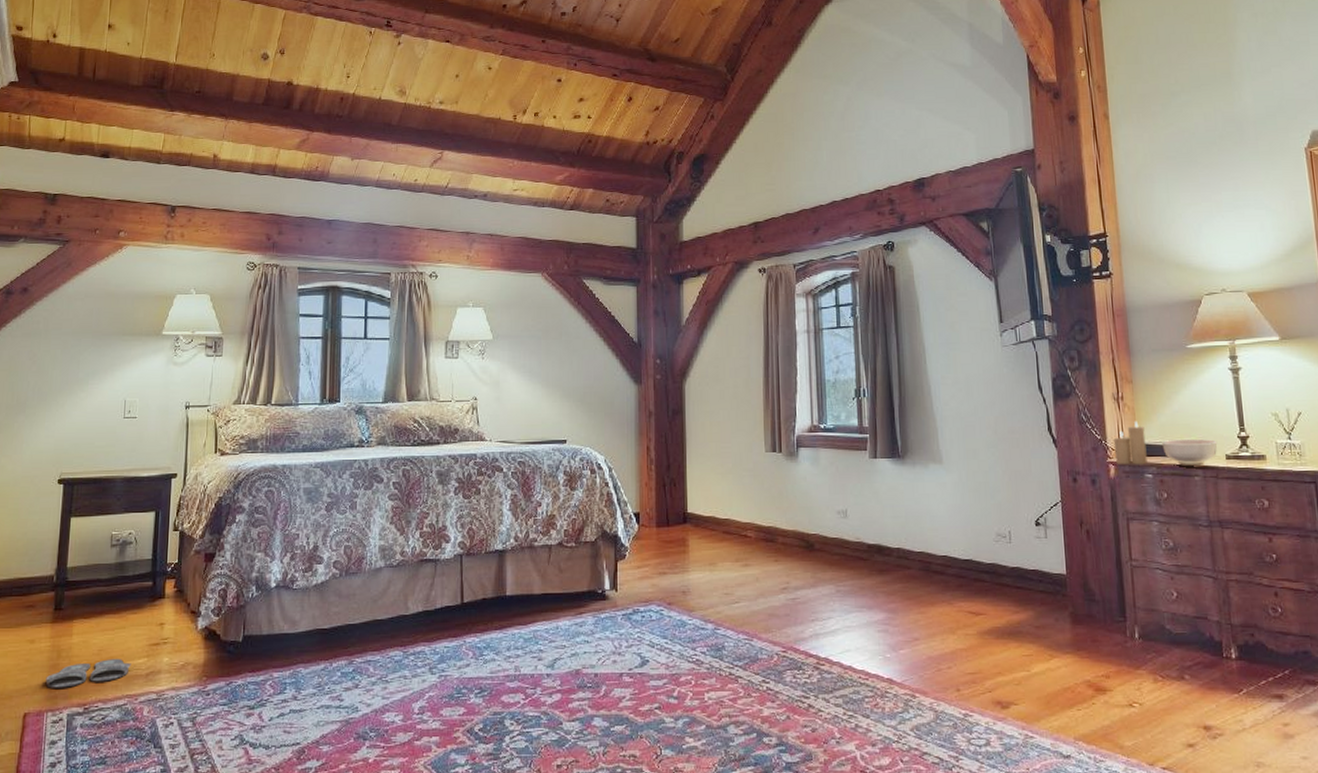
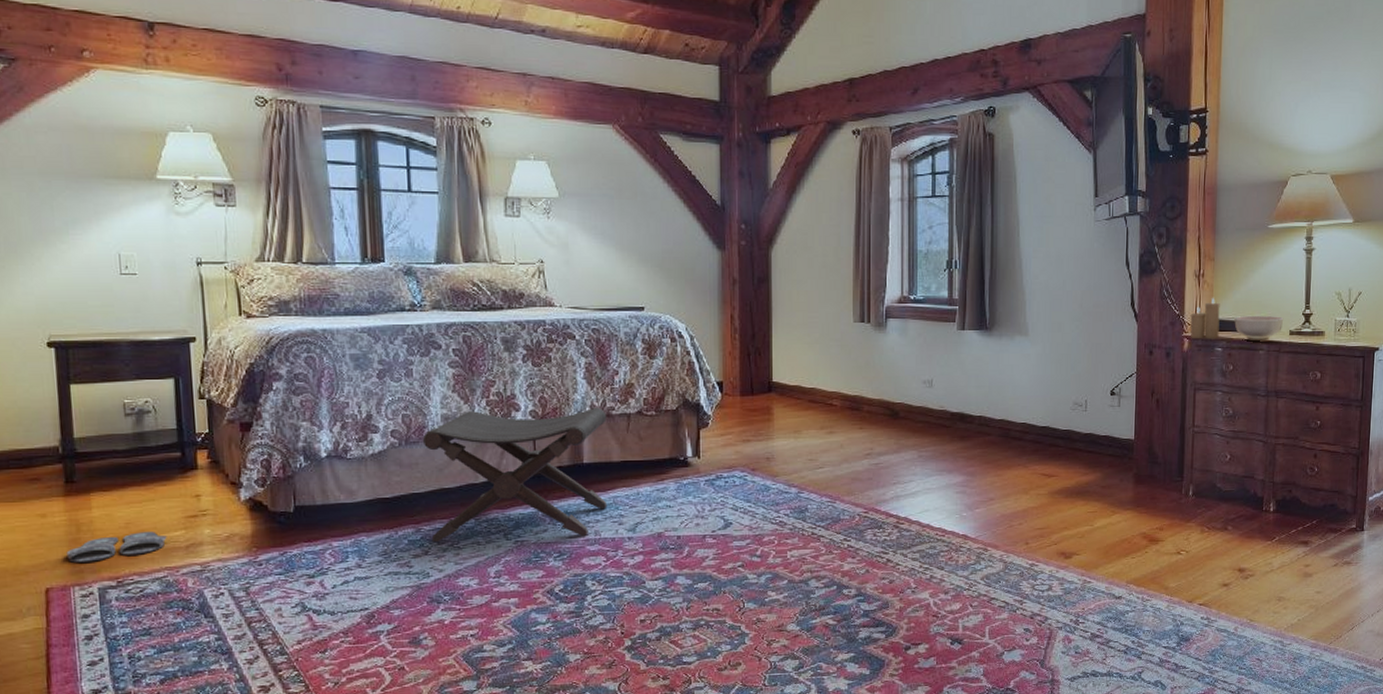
footstool: none [362,539,529,676] -> present [423,408,608,543]

